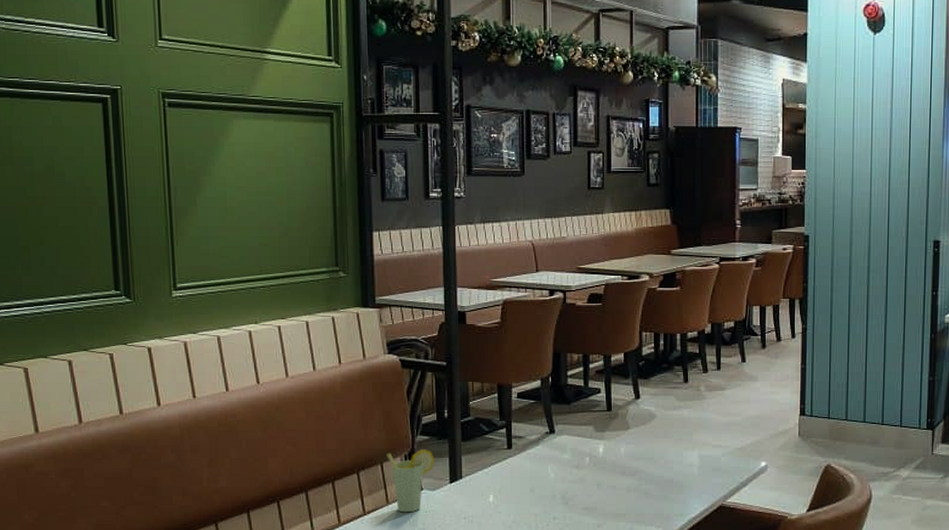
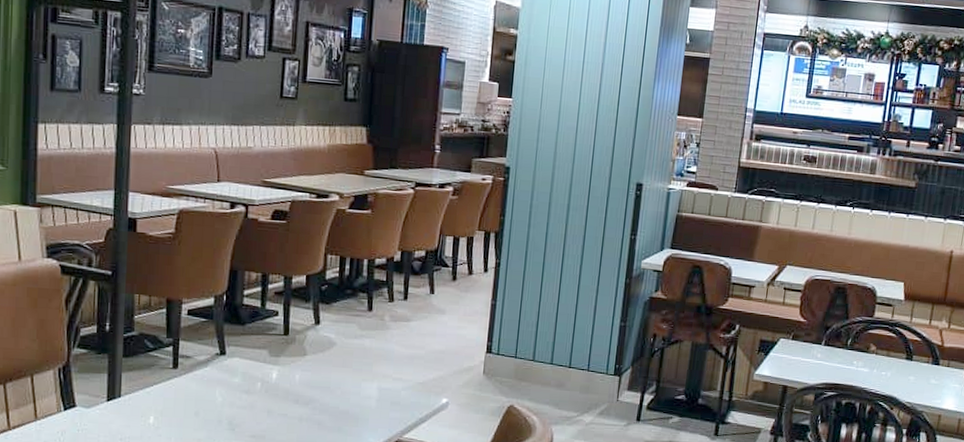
cup: present [387,450,435,513] -> none [38,363,92,430]

